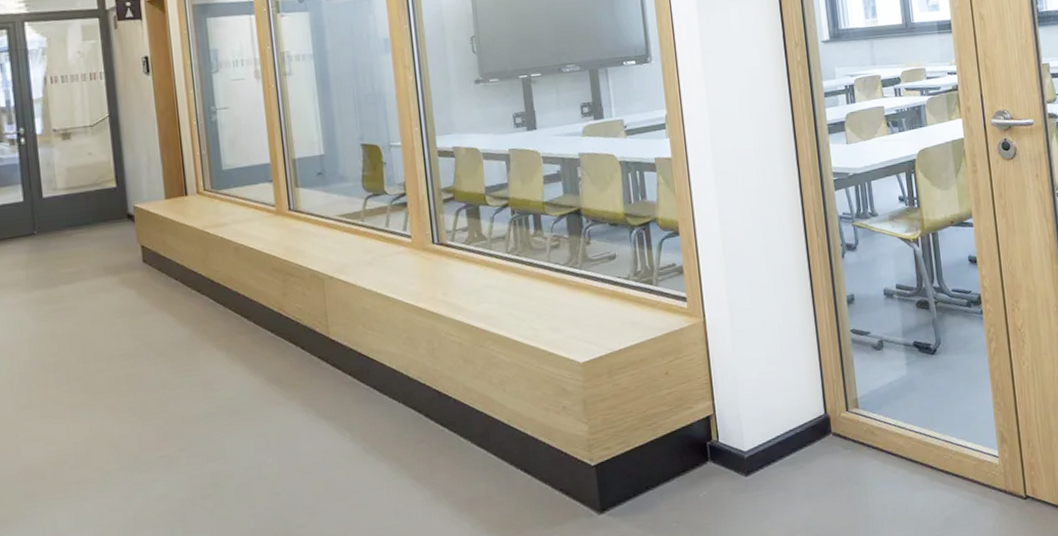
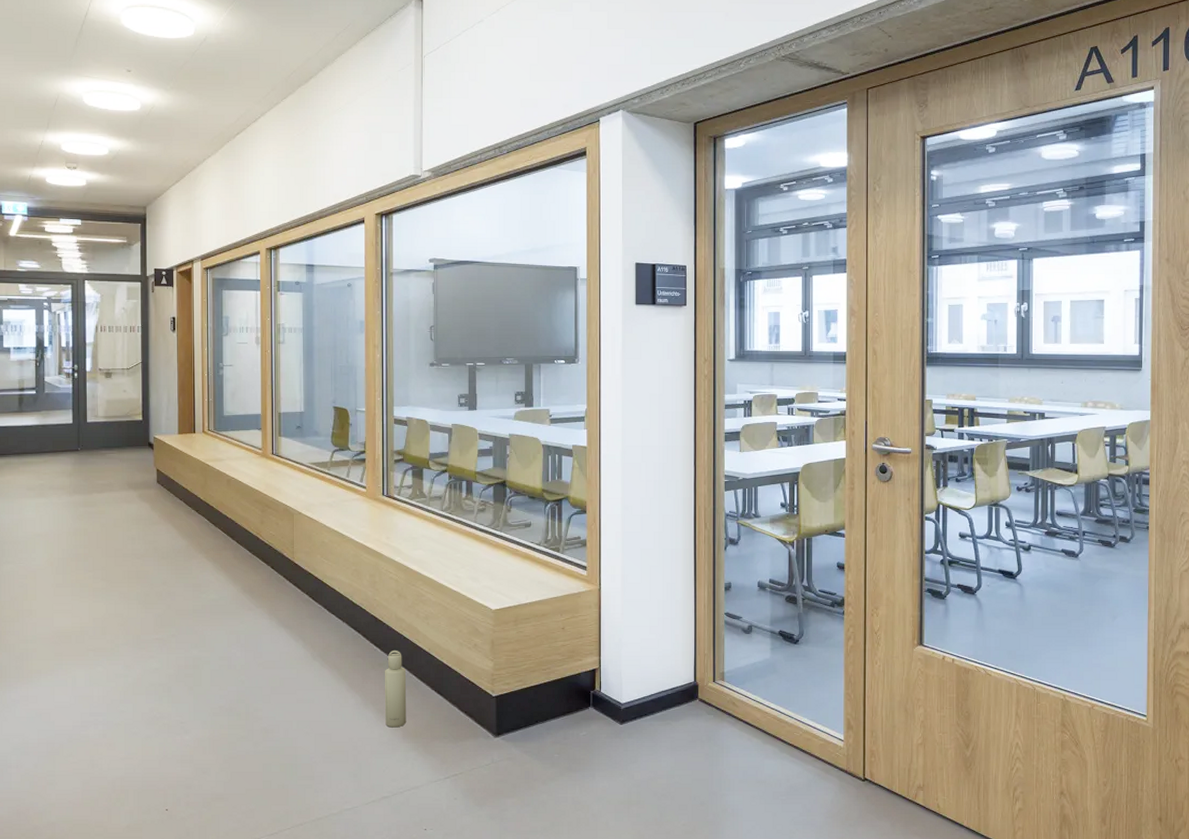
bottle: none [456,428,490,522] -> present [384,651,407,728]

